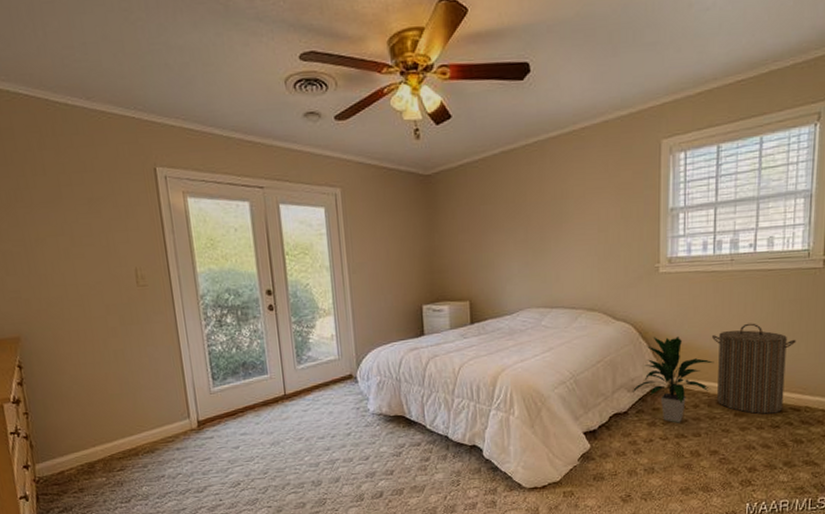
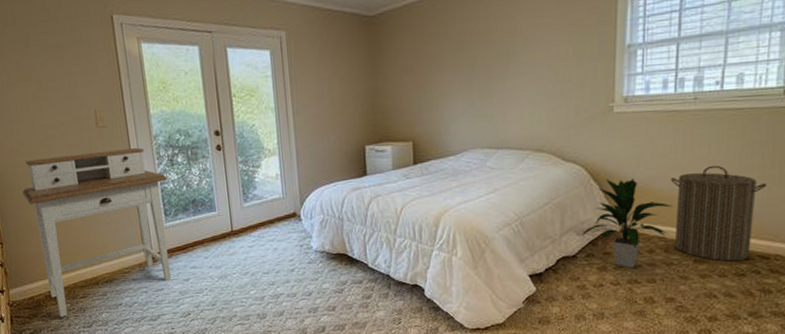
desk: none [52,307,220,493] -> present [22,147,172,317]

